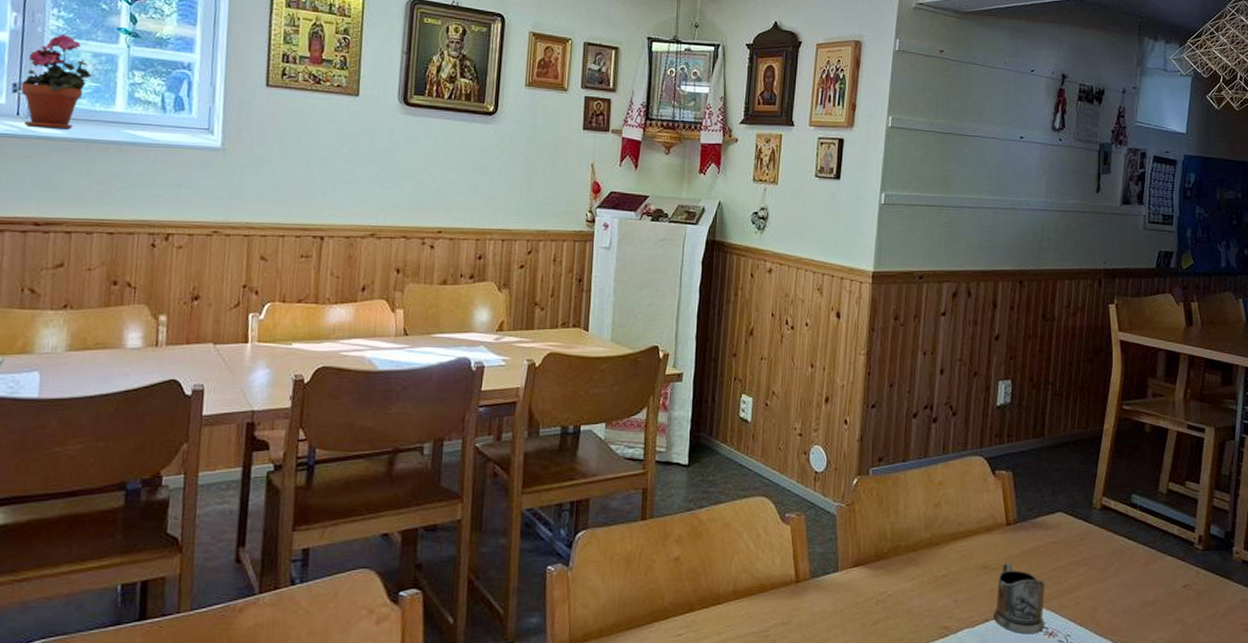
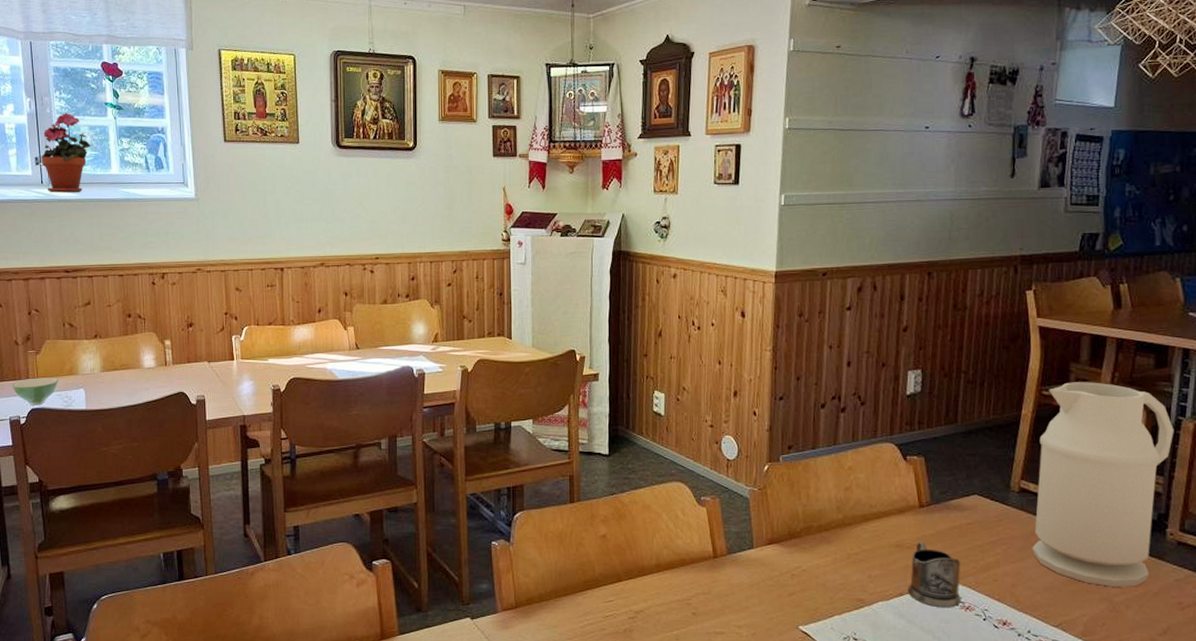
water jug: none [1113,397,1239,608] -> present [1032,382,1174,587]

